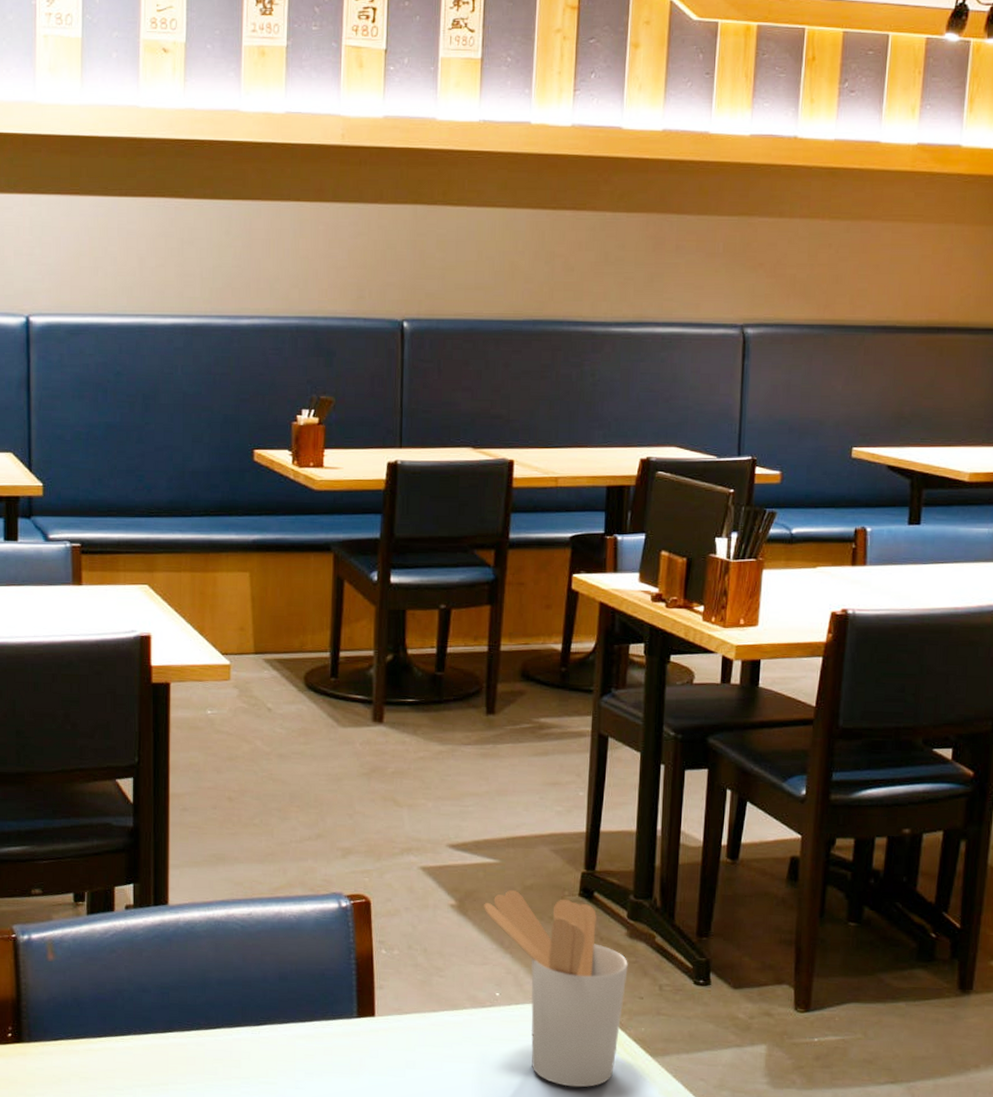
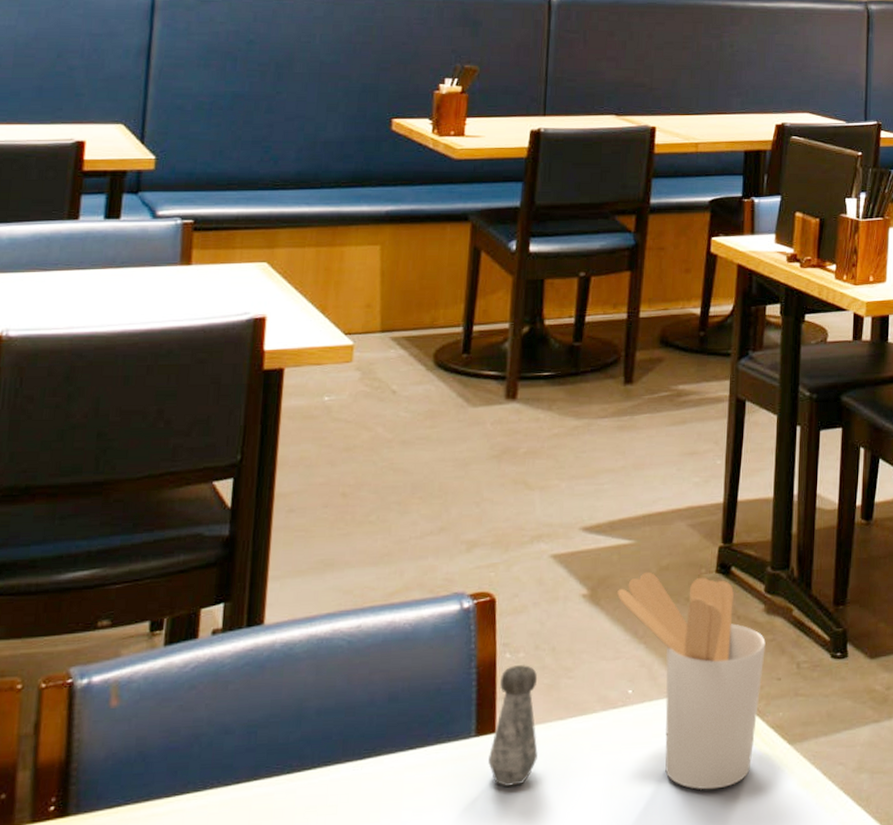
salt shaker: none [369,961,414,1063] -> present [488,665,538,786]

